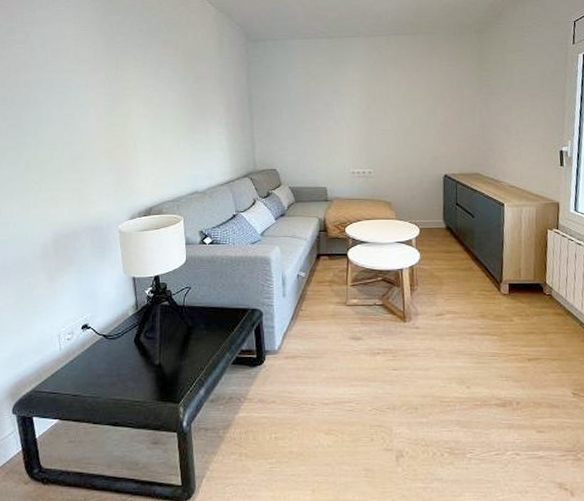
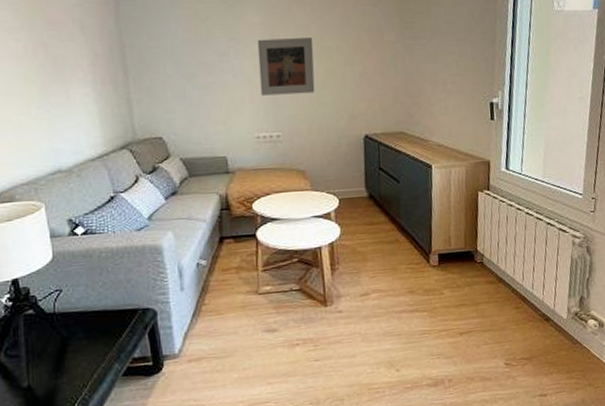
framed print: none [356,92,403,139] -> present [257,38,315,96]

